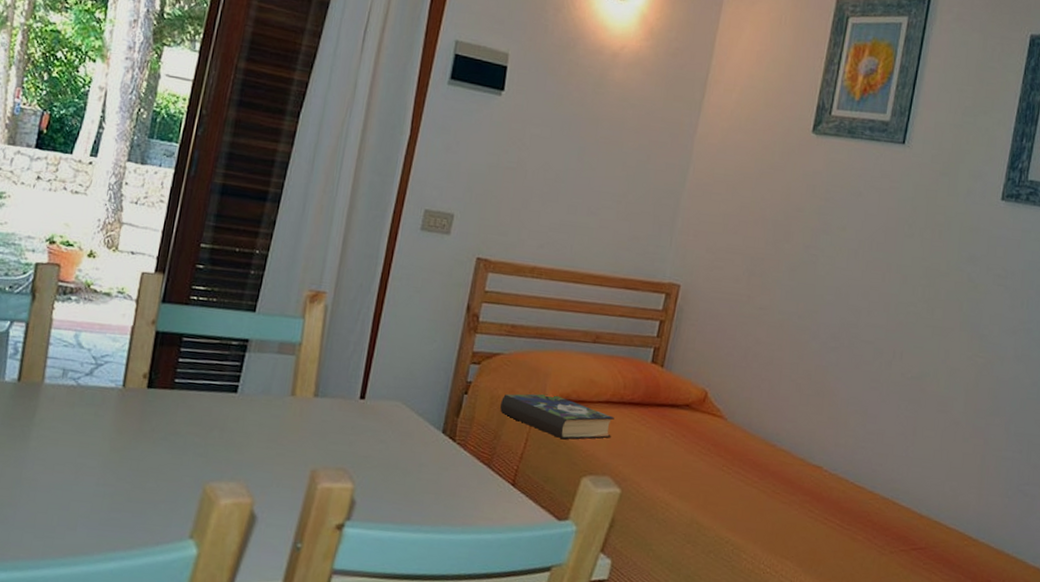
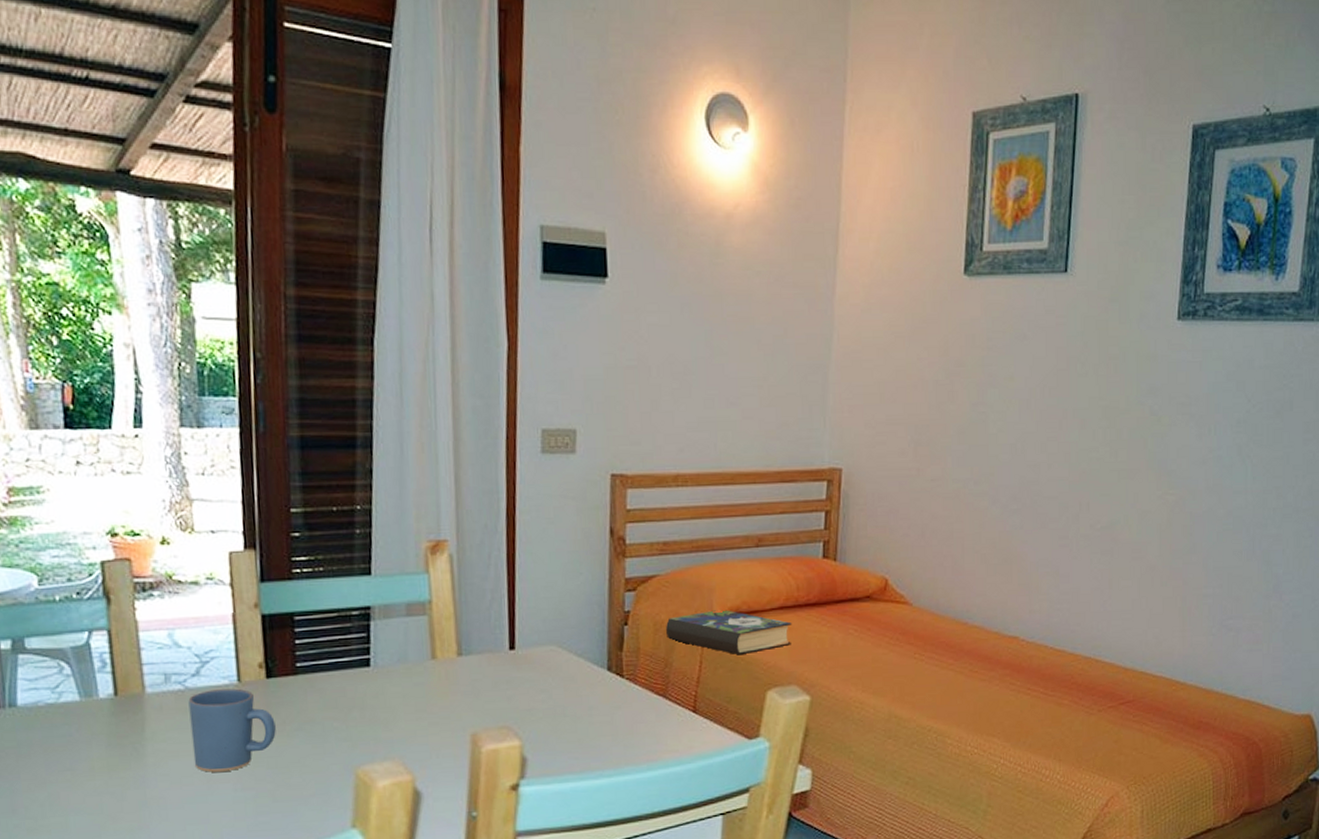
mug: none [68,390,146,466] -> present [188,688,276,772]

